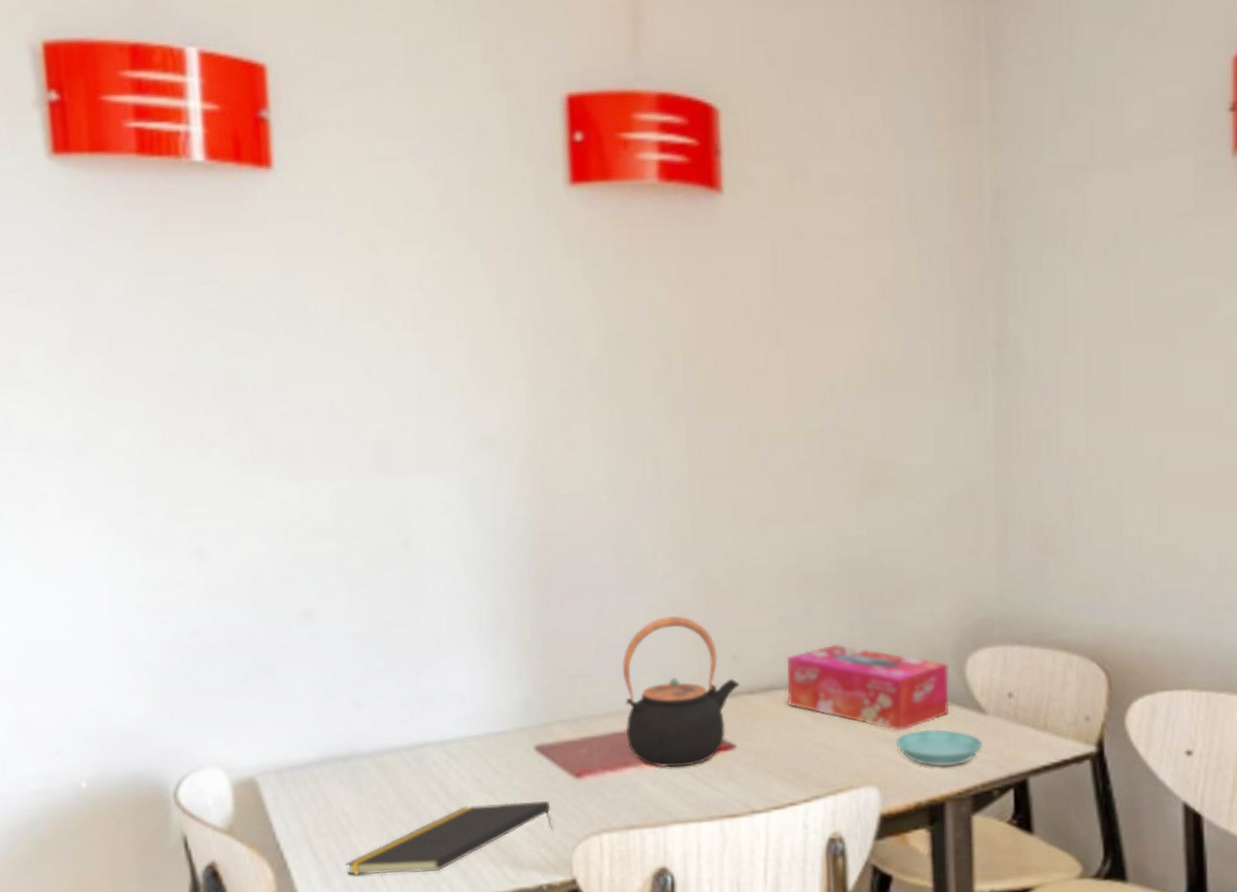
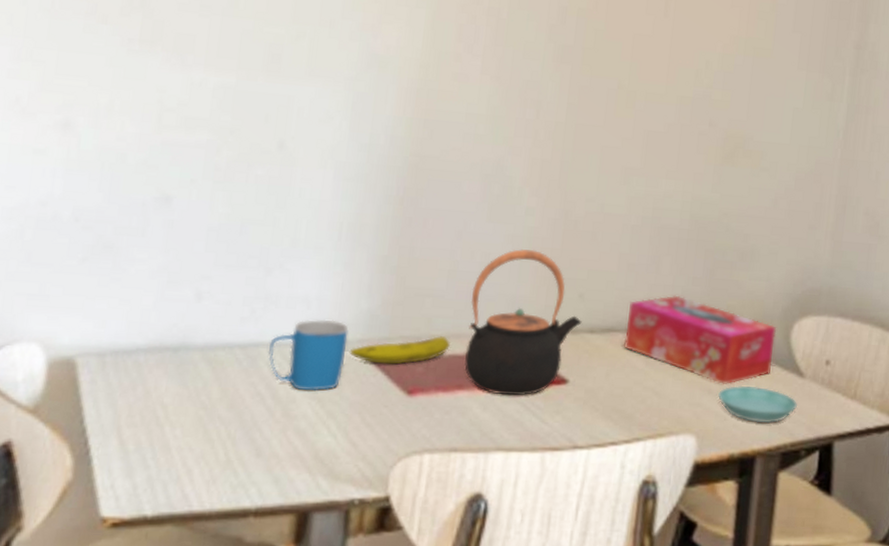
notepad: present [345,801,554,875] -> none [152,411,378,475]
mug: none [432,712,509,785] -> present [268,319,349,392]
fruit: none [511,715,609,751] -> present [349,336,450,365]

